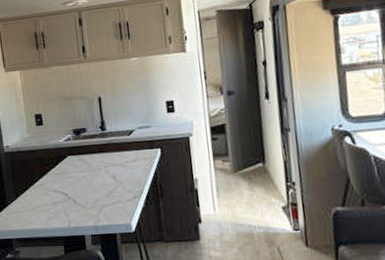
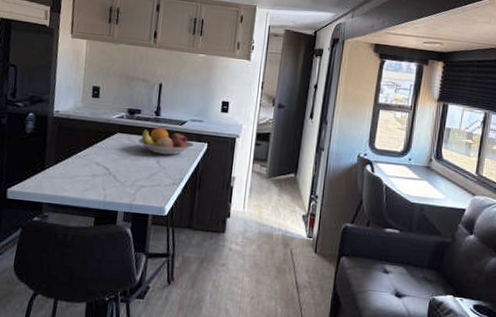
fruit bowl: none [89,141,147,170] -> present [138,127,194,156]

